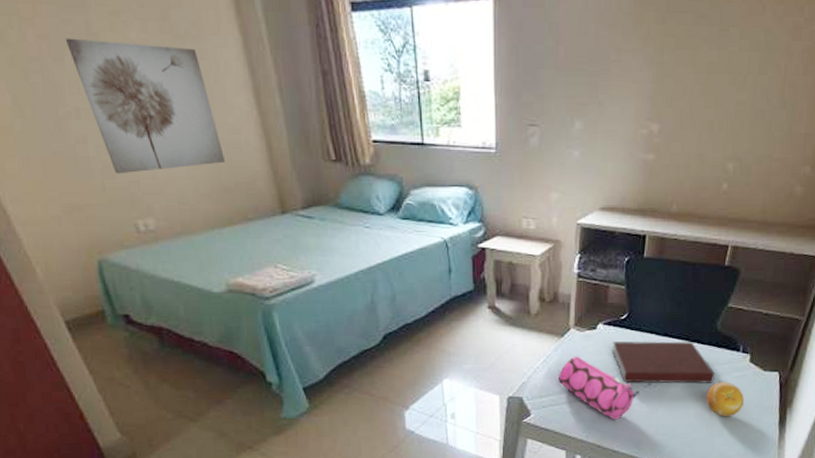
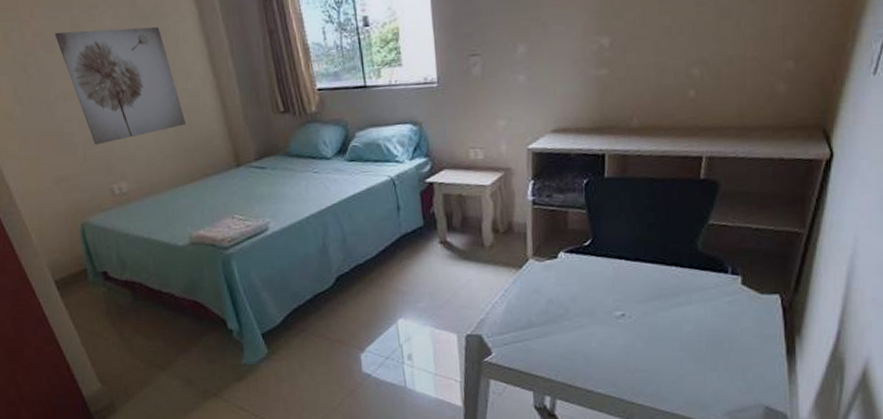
pencil case: present [559,356,639,420] -> none [519,288,612,356]
notebook: present [611,341,715,384] -> none [576,265,700,314]
fruit: present [706,382,745,417] -> none [692,308,740,349]

